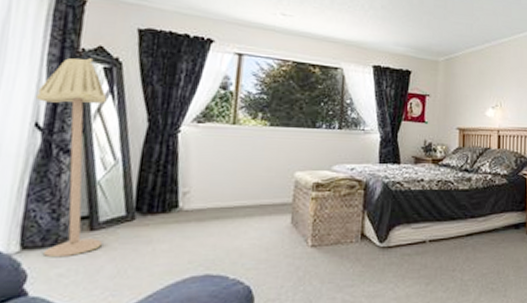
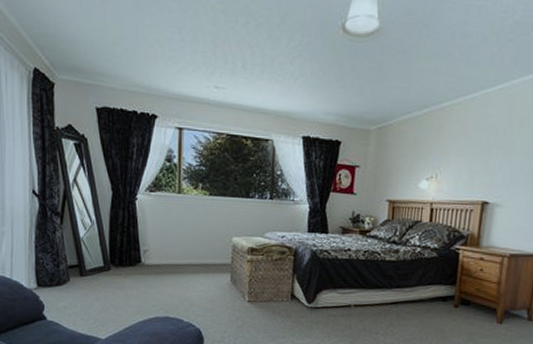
floor lamp: present [35,58,107,258] -> none [30,135,89,295]

